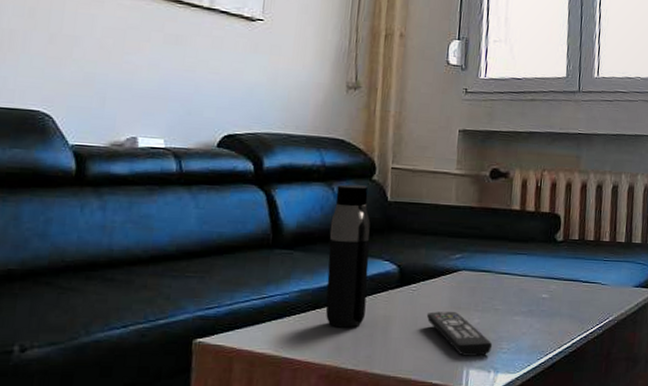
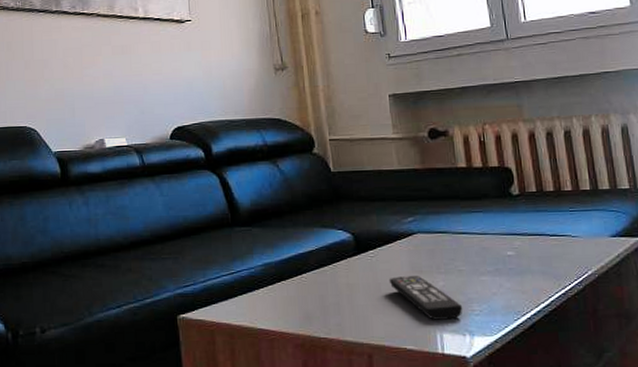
water bottle: present [325,184,371,328] -> none [281,160,328,298]

